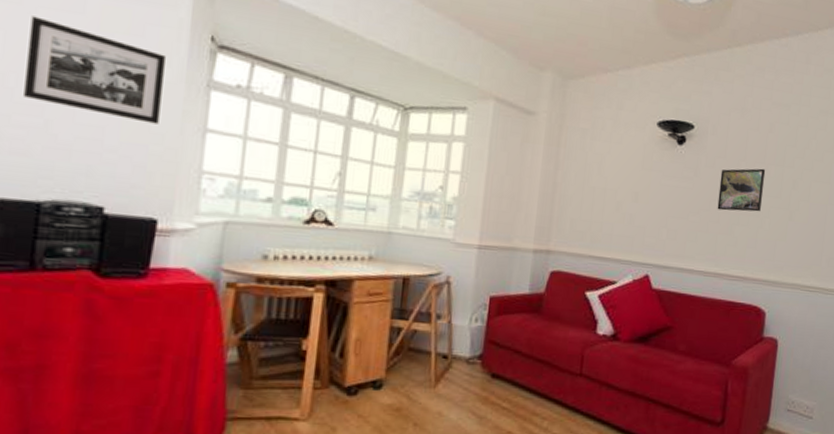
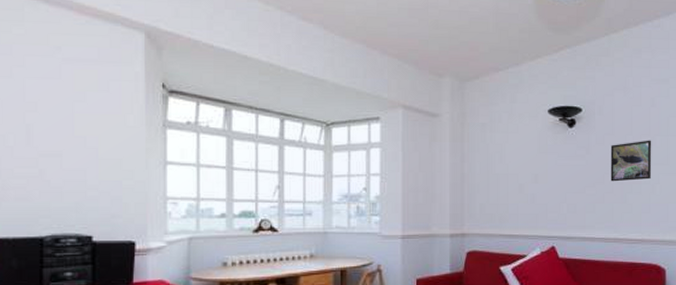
picture frame: present [24,16,165,124] -> none [21,86,128,163]

